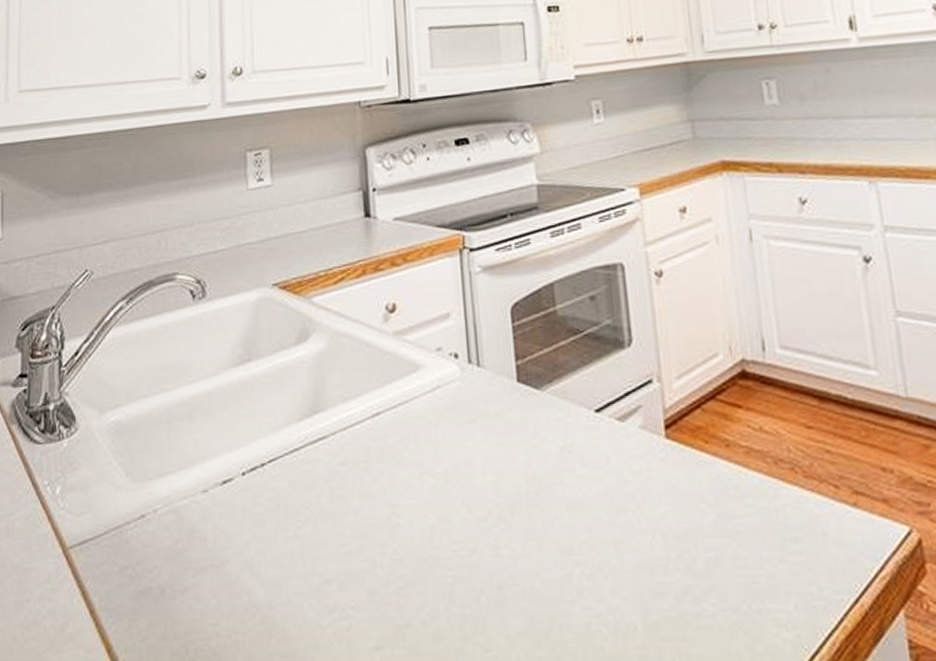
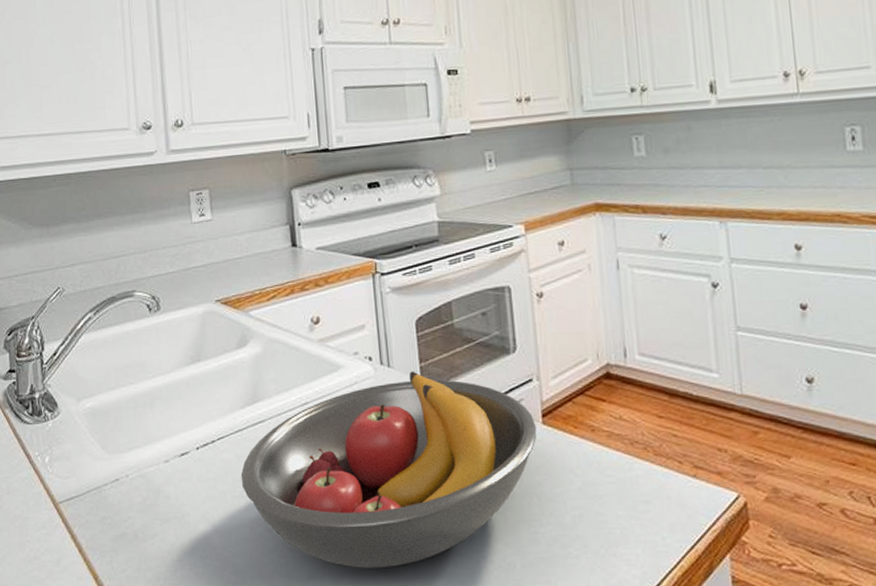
fruit bowl: none [295,371,660,633] -> present [240,371,537,568]

